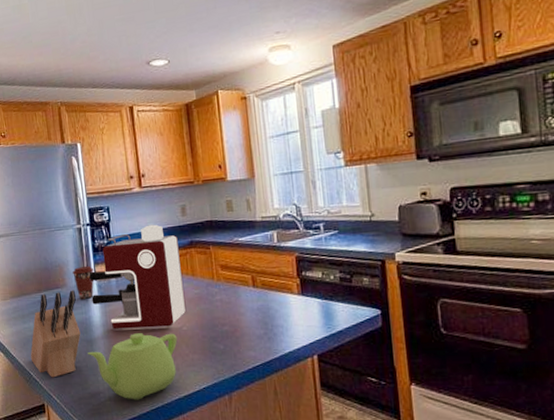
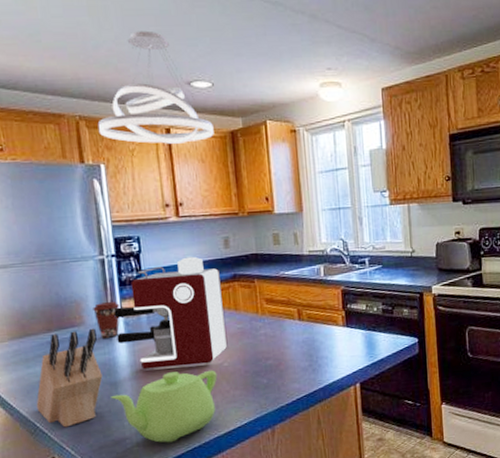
pendant light: none [74,20,171,122] -> present [97,30,214,144]

